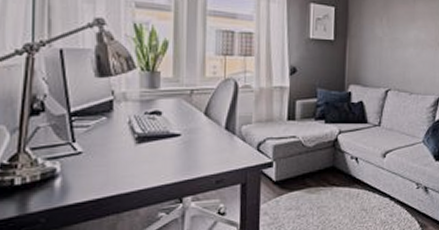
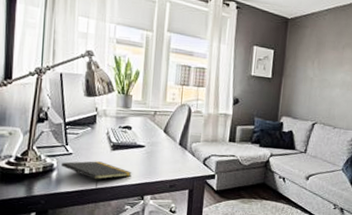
notepad: none [68,159,165,193] -> present [61,161,132,187]

